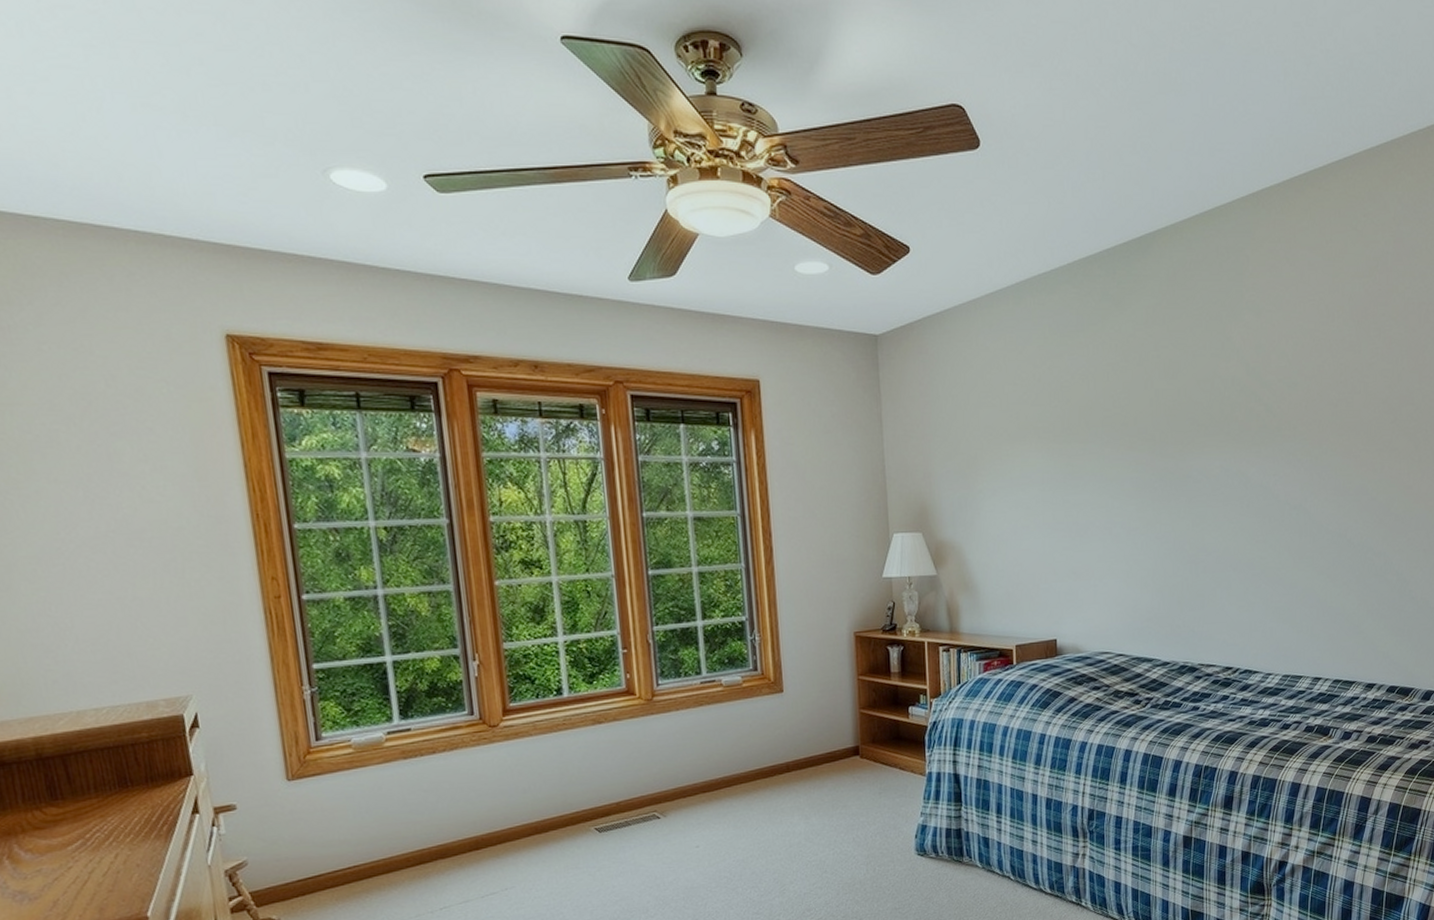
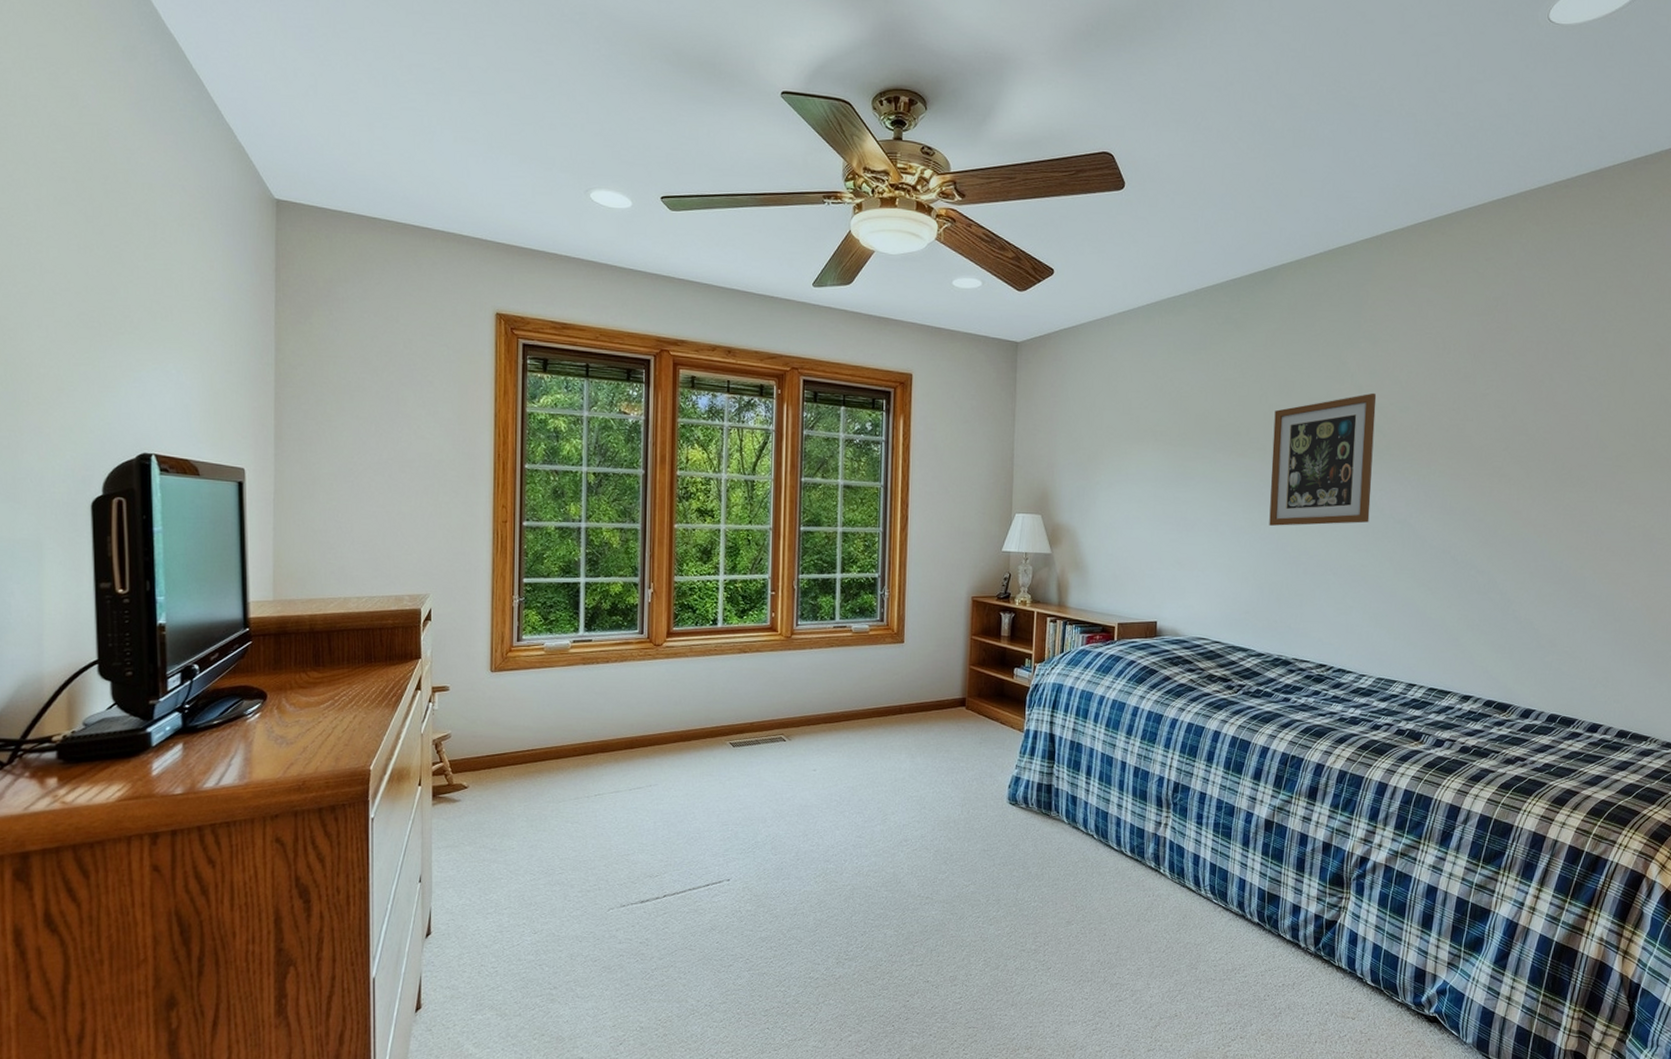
wall art: none [1161,369,1265,523] -> present [1269,392,1377,526]

